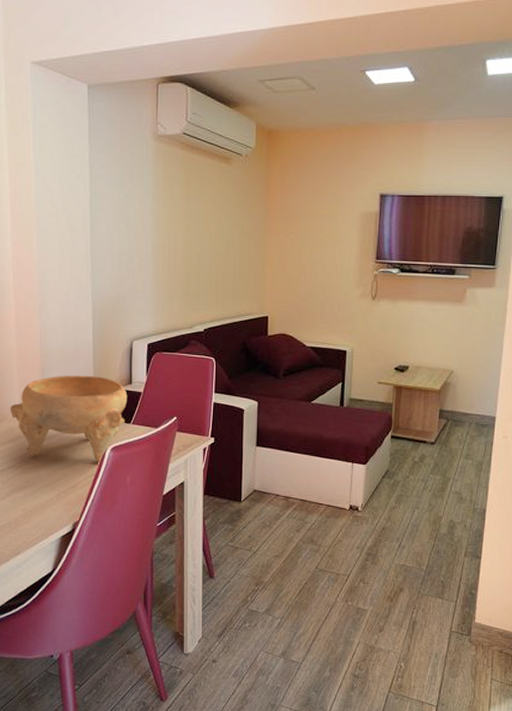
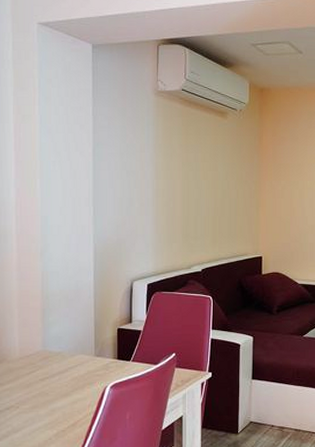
decorative bowl: present [10,375,128,463] -> none [10,315,128,401]

